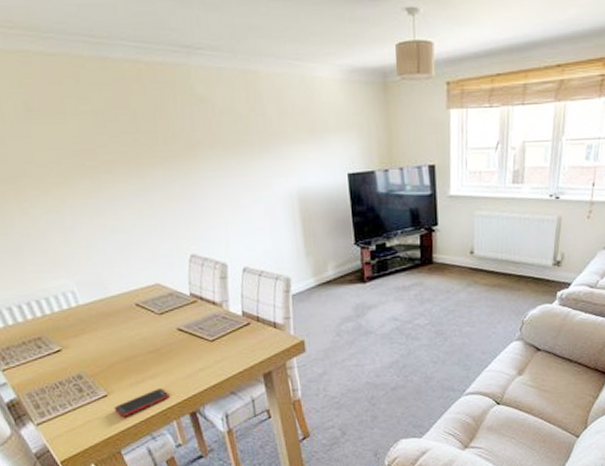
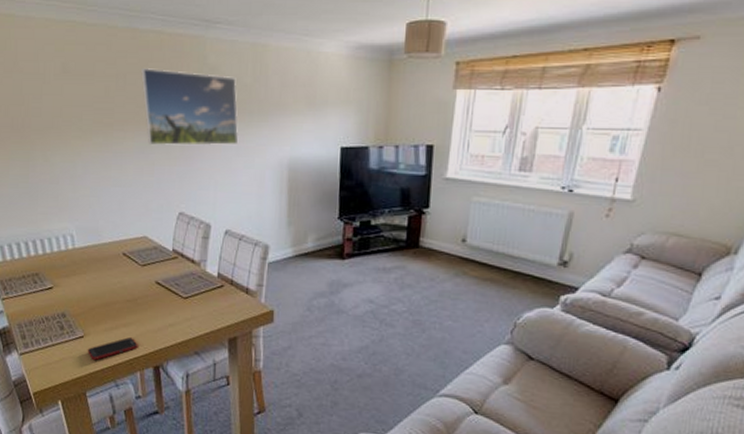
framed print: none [121,102,243,187] -> present [141,68,239,146]

